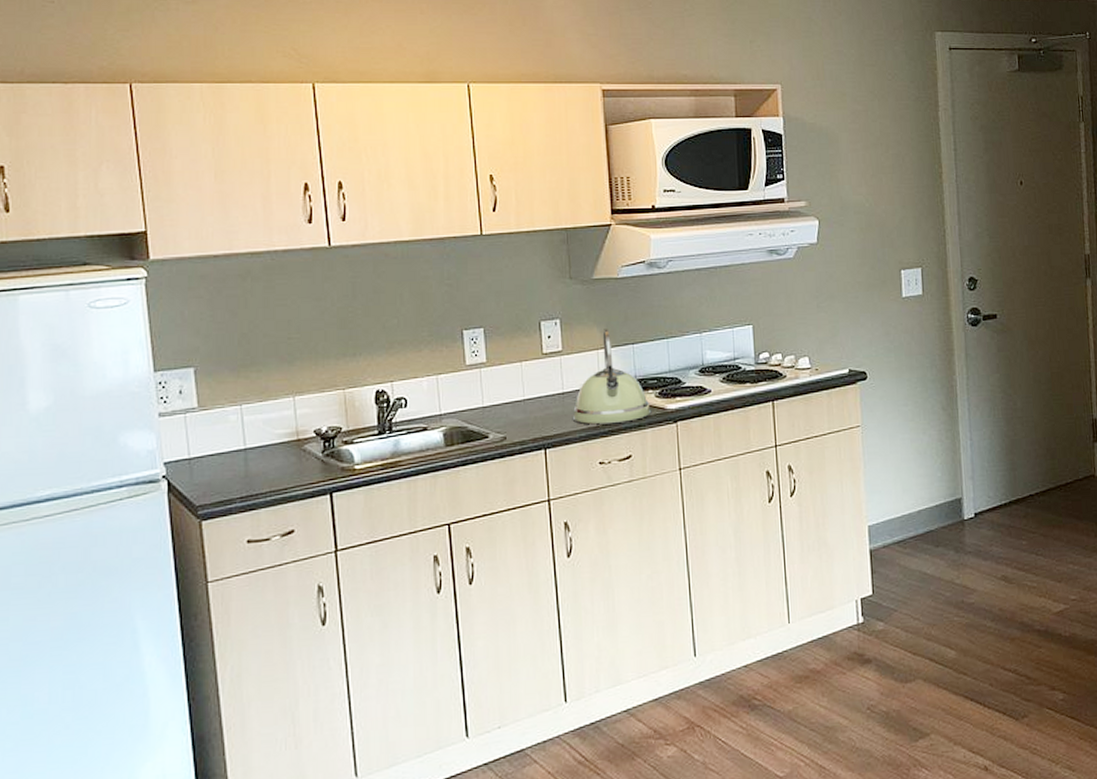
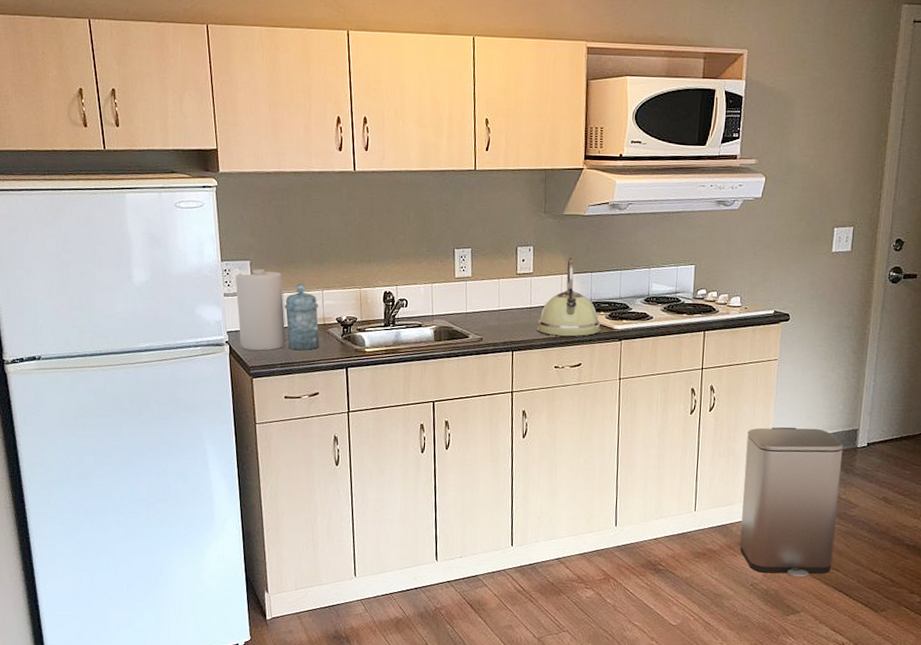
paper towel holder: none [174,377,246,485] -> present [235,269,286,351]
canister: none [243,390,292,478] -> present [285,283,319,351]
pedal bin: none [838,502,958,691] -> present [740,427,844,578]

